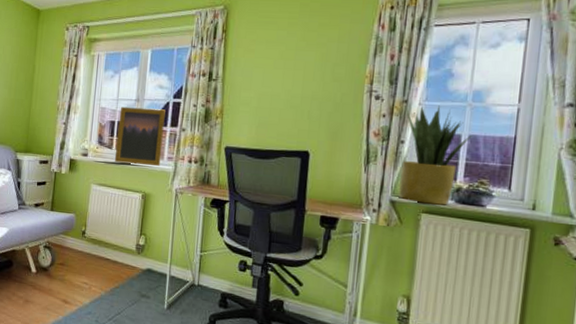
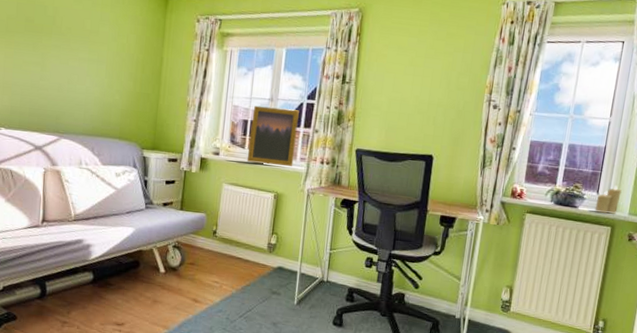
planter: present [398,105,472,206] -> none [508,116,572,207]
candle: none [507,181,541,214] -> present [594,186,622,214]

